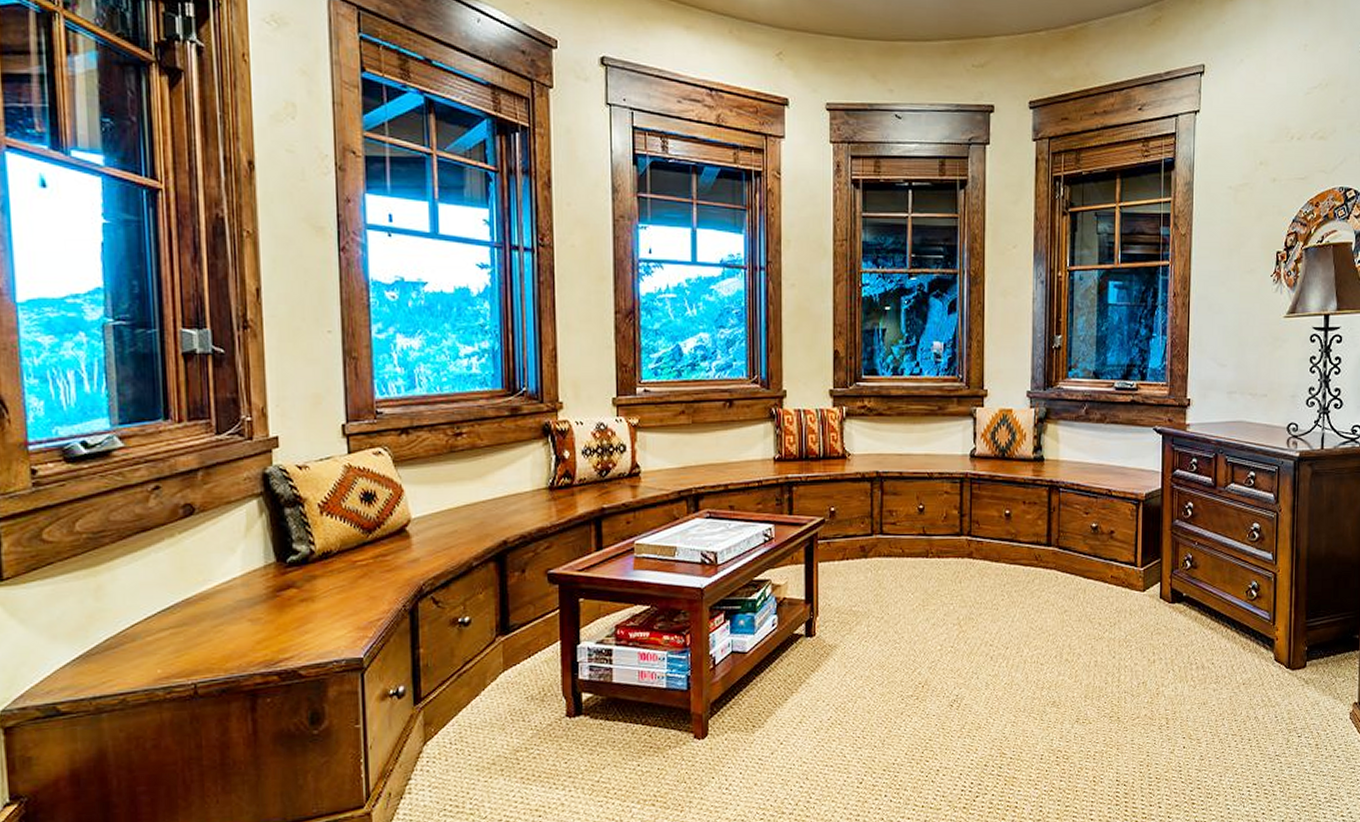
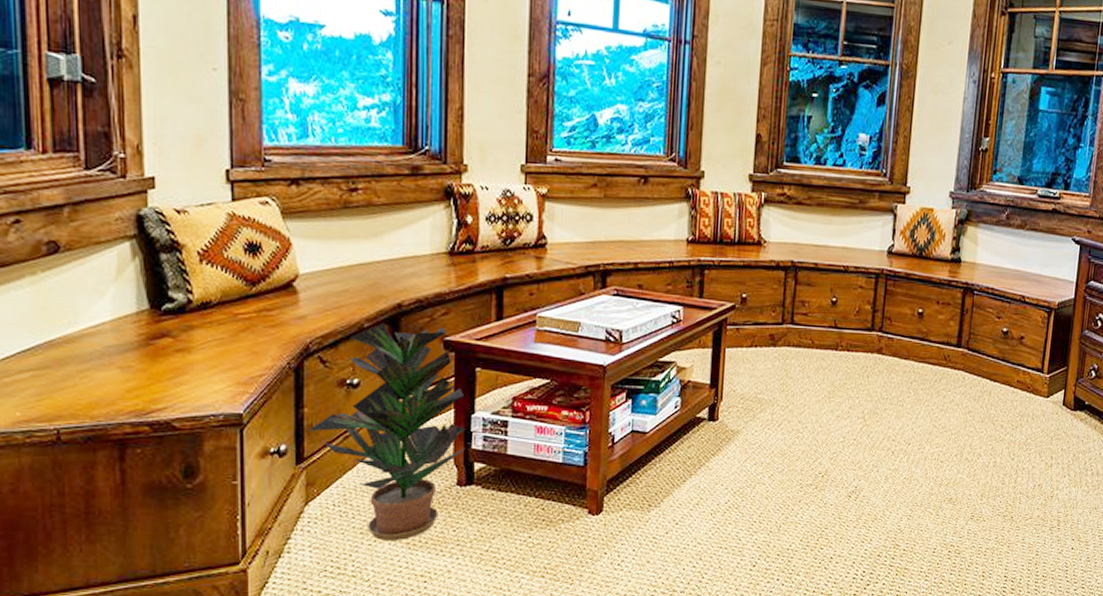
potted plant: none [424,559,573,777] -> present [308,323,466,541]

